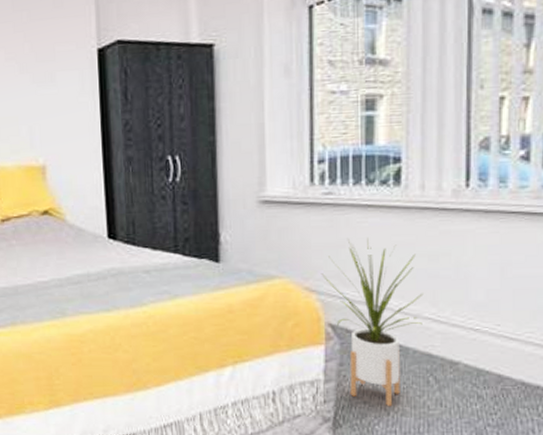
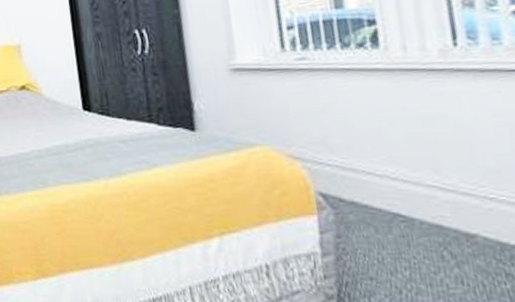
house plant: present [321,237,424,406] -> none [303,101,426,283]

